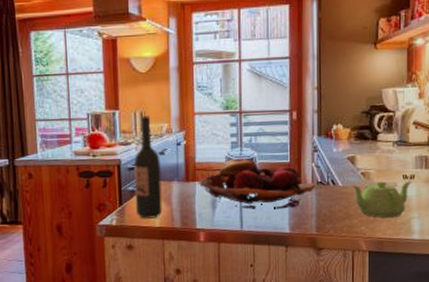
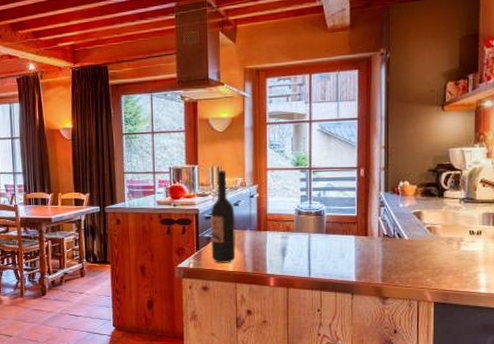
fruit basket: present [199,159,316,209] -> none [270,211,382,259]
teapot: present [352,181,412,218] -> none [418,236,479,271]

